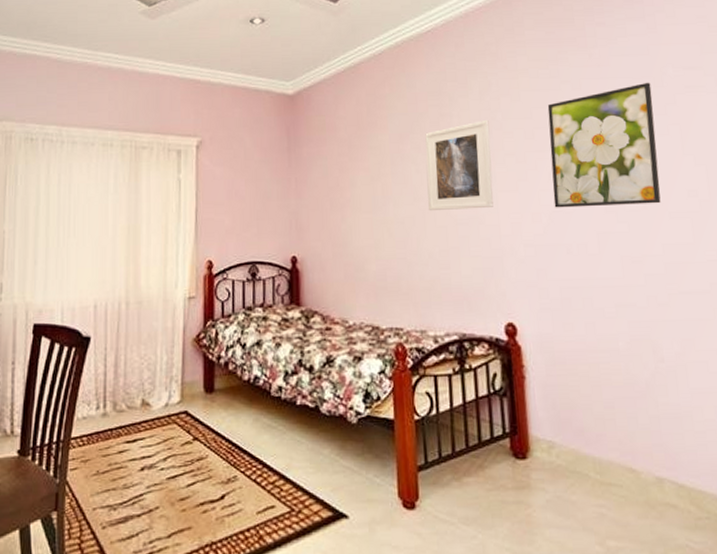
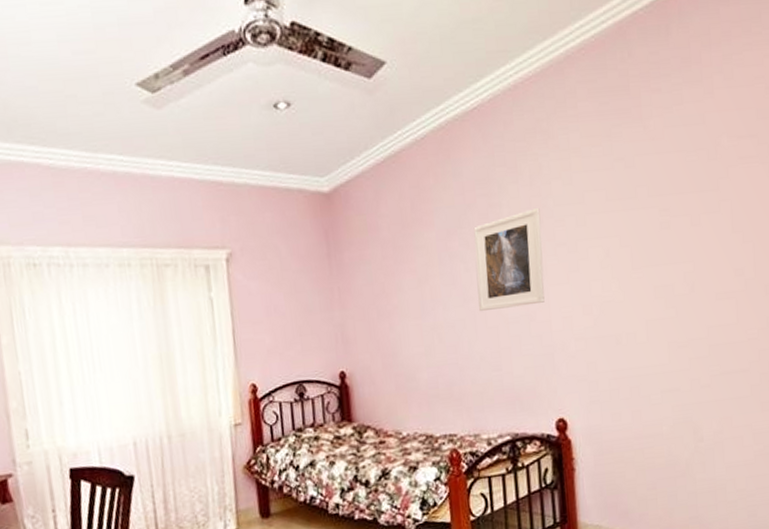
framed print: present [547,82,661,208] -> none [600,154,708,298]

